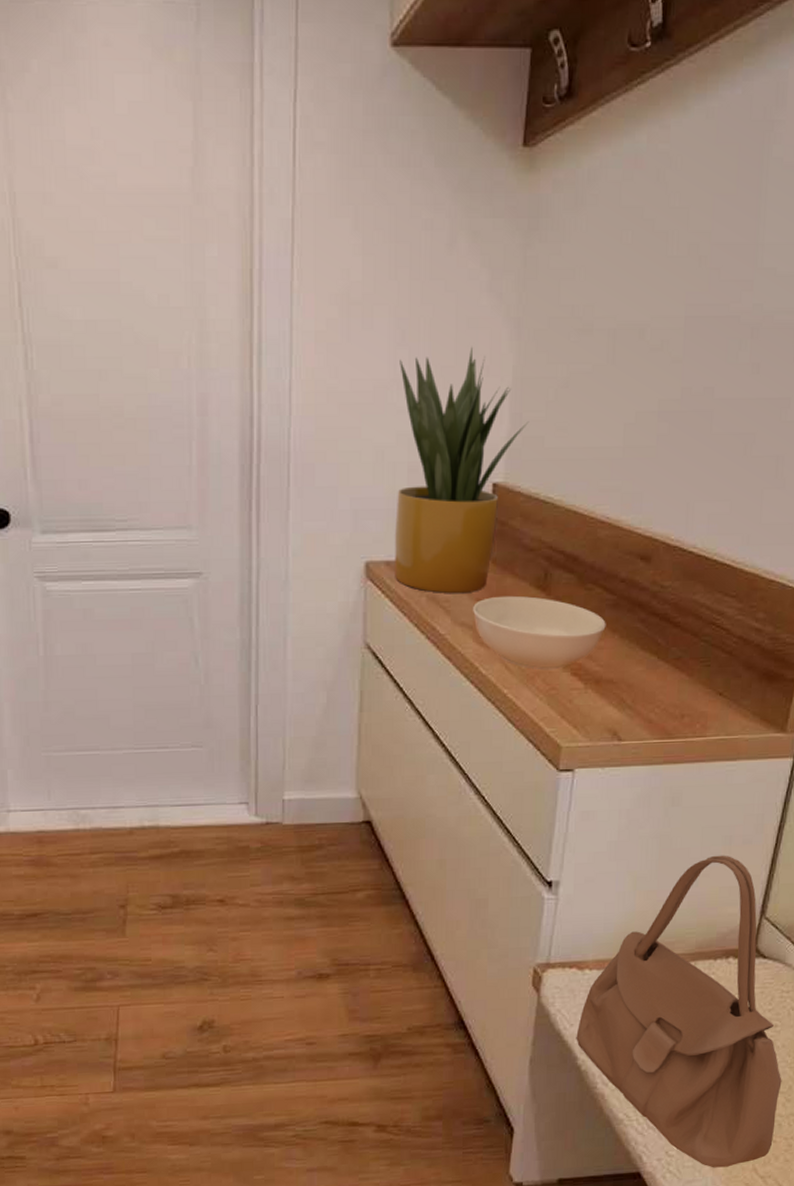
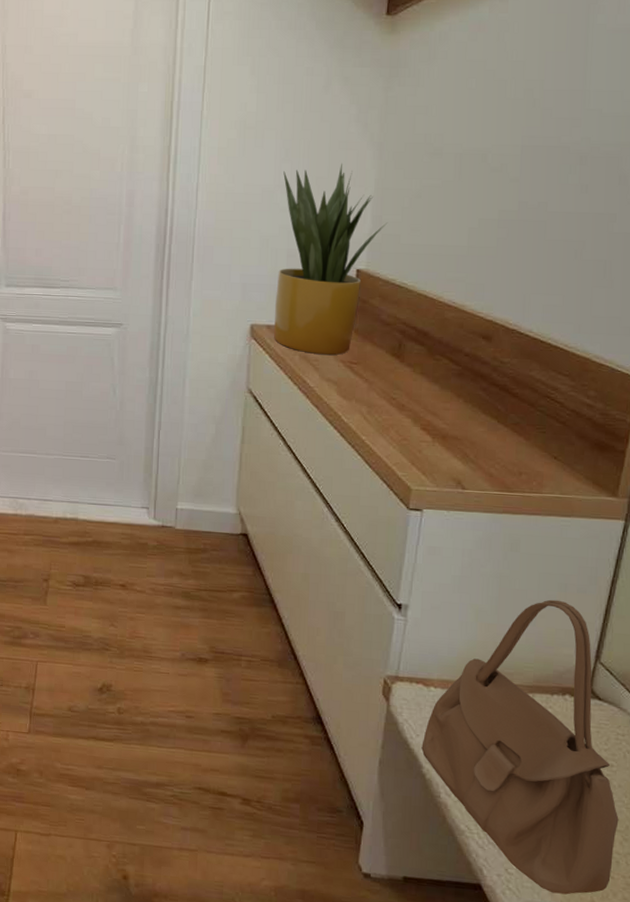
bowl: present [472,595,606,671] -> none [337,359,452,424]

